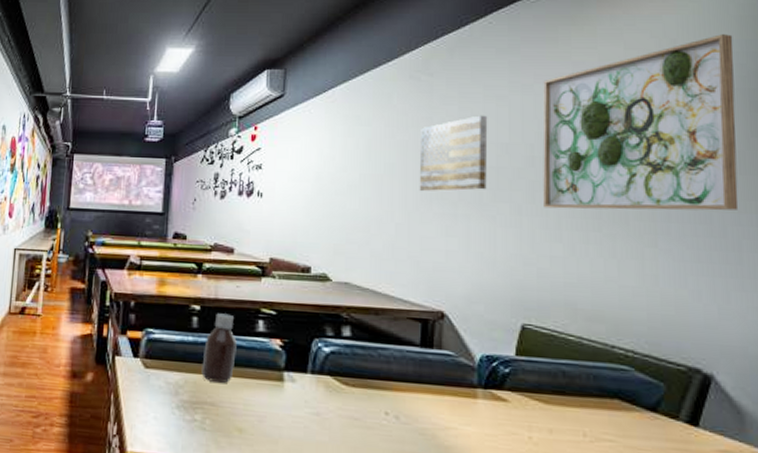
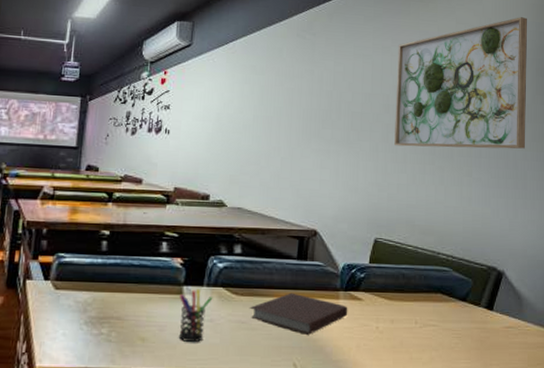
bottle: present [201,313,237,384] -> none [109,237,142,300]
pen holder: none [280,375,319,438] -> present [178,288,213,342]
notebook: none [362,386,490,440] -> present [249,292,348,335]
wall art: present [419,115,488,192] -> none [301,70,356,132]

